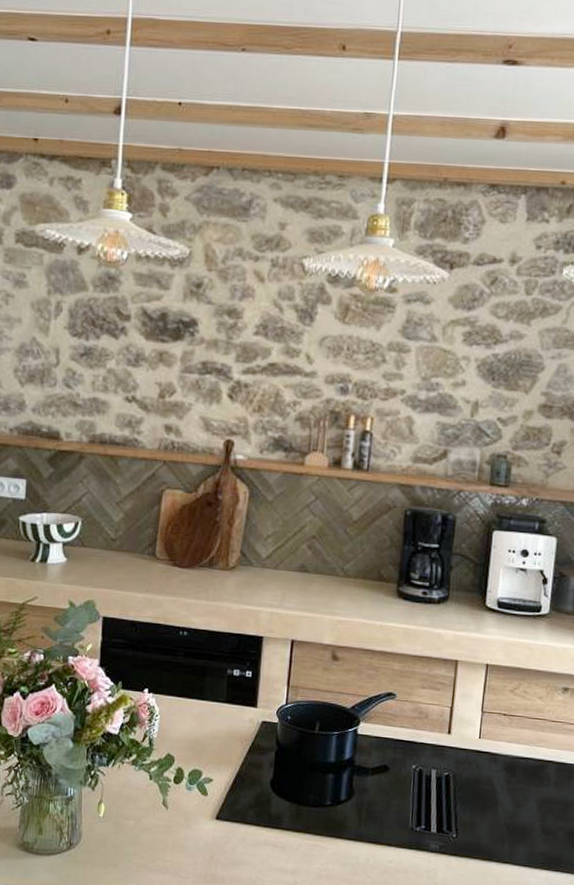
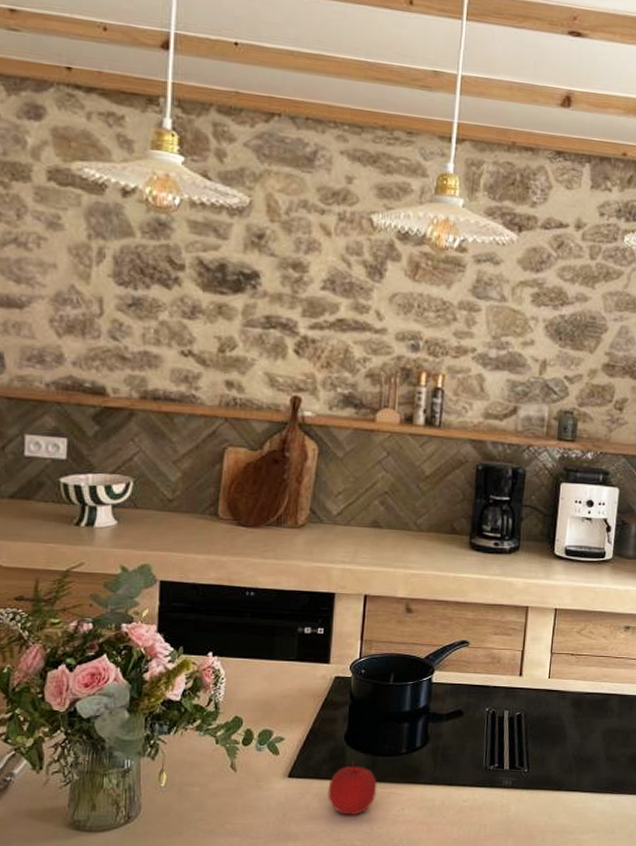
apple: none [253,808,302,865] -> present [327,760,377,815]

